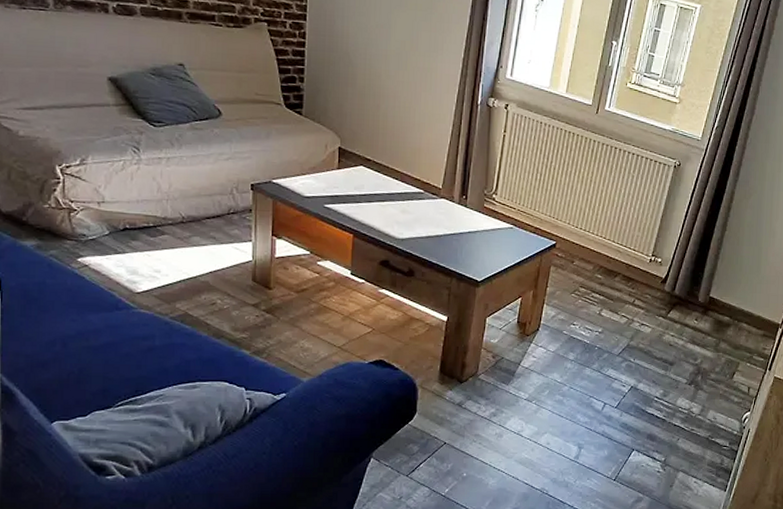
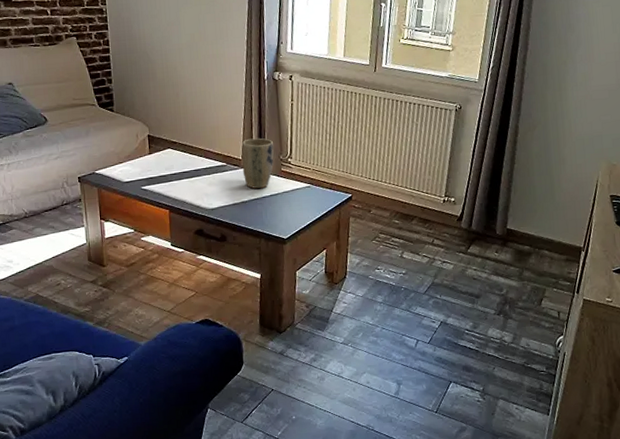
plant pot: none [441,167,479,223] -> present [241,138,274,189]

